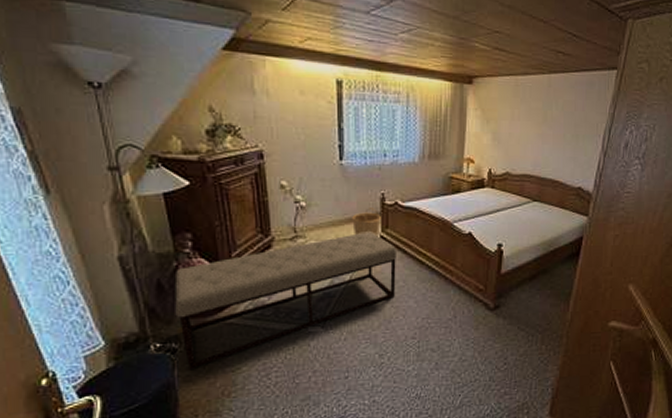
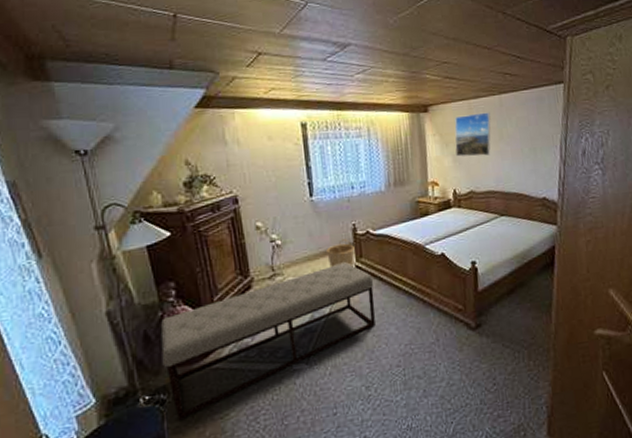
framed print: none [496,91,537,137] -> present [454,112,491,157]

